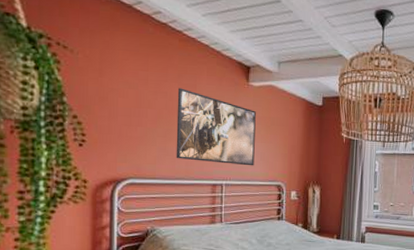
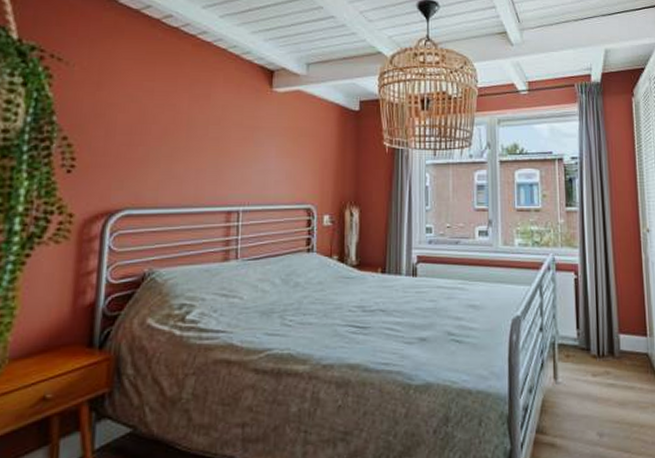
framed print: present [176,88,256,166] -> none [183,99,281,187]

